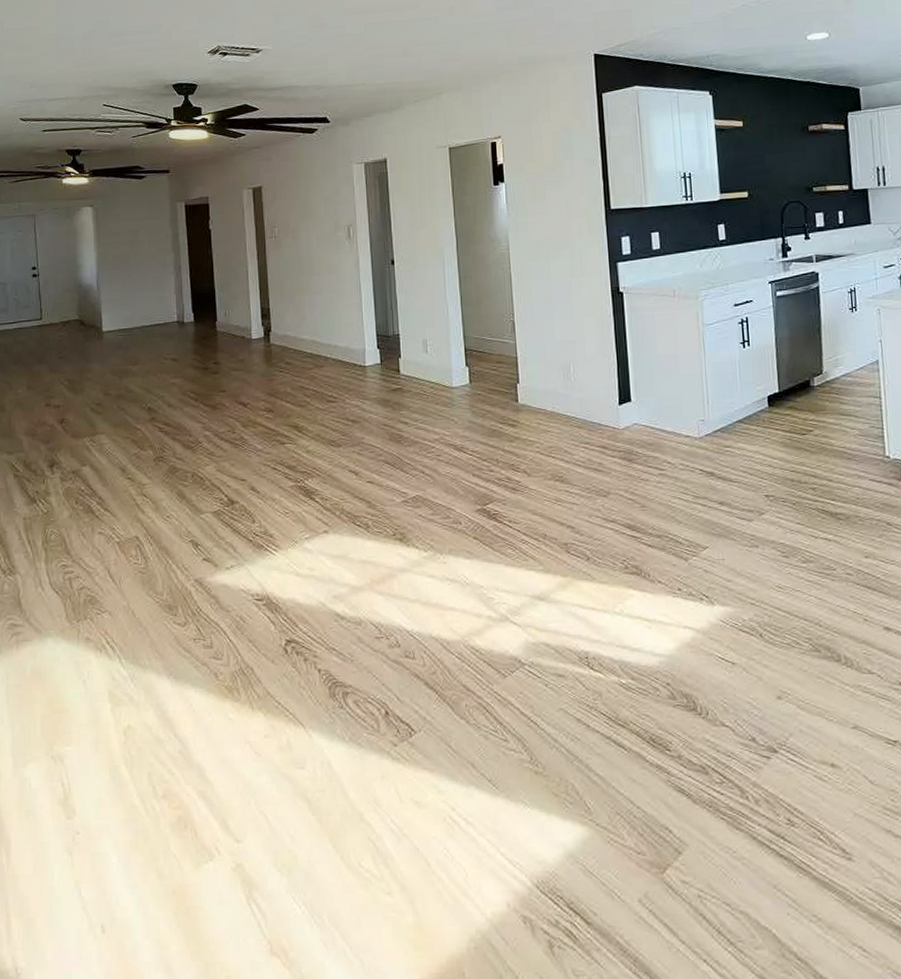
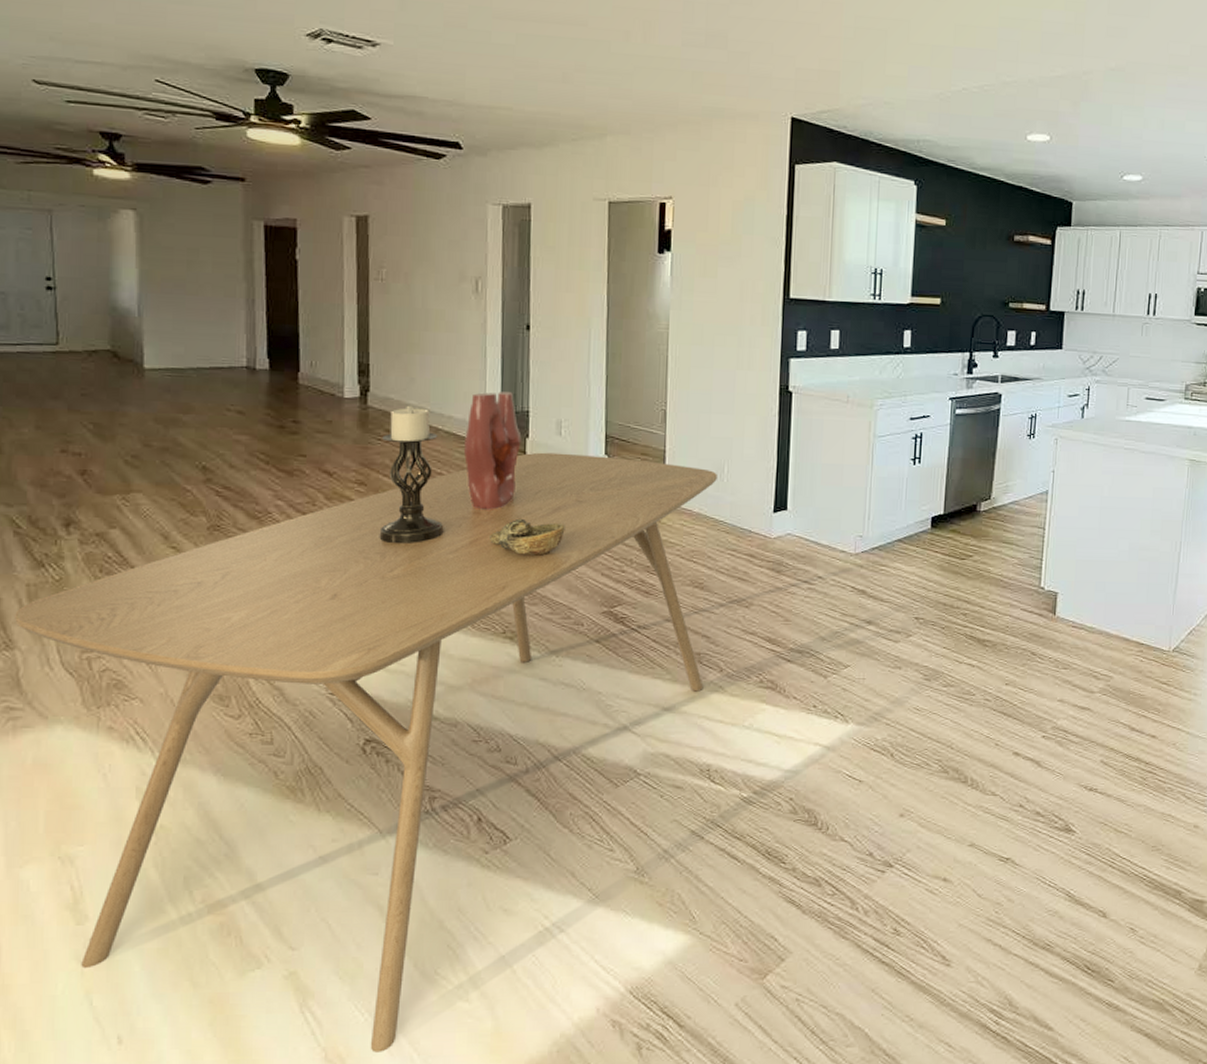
dining table: none [16,367,574,946] -> present [15,452,717,1052]
candle holder: none [283,339,338,462] -> present [379,405,444,545]
pottery vessel: none [348,319,395,425] -> present [463,392,522,510]
decorative bowl: none [376,429,438,463] -> present [490,518,565,556]

